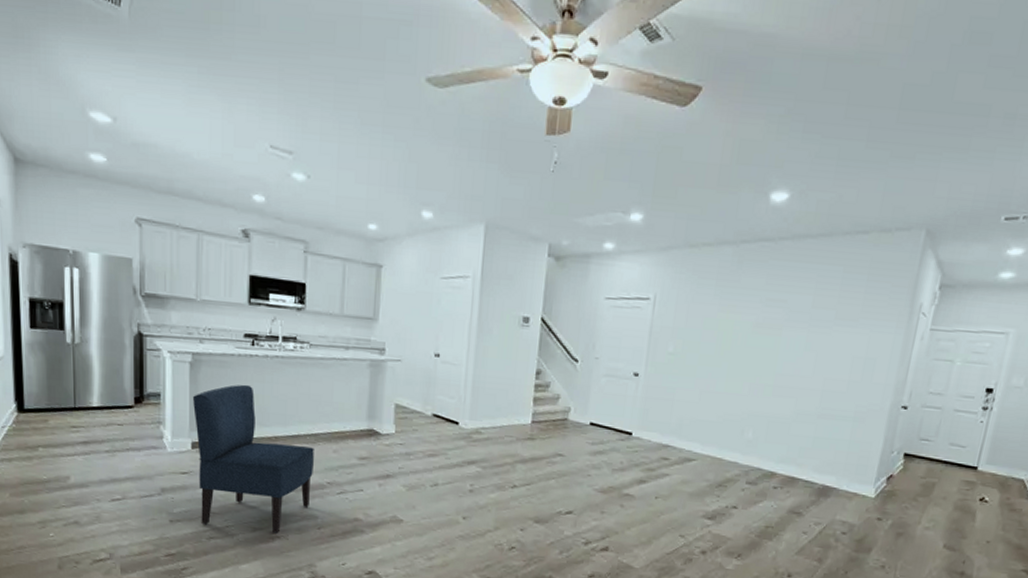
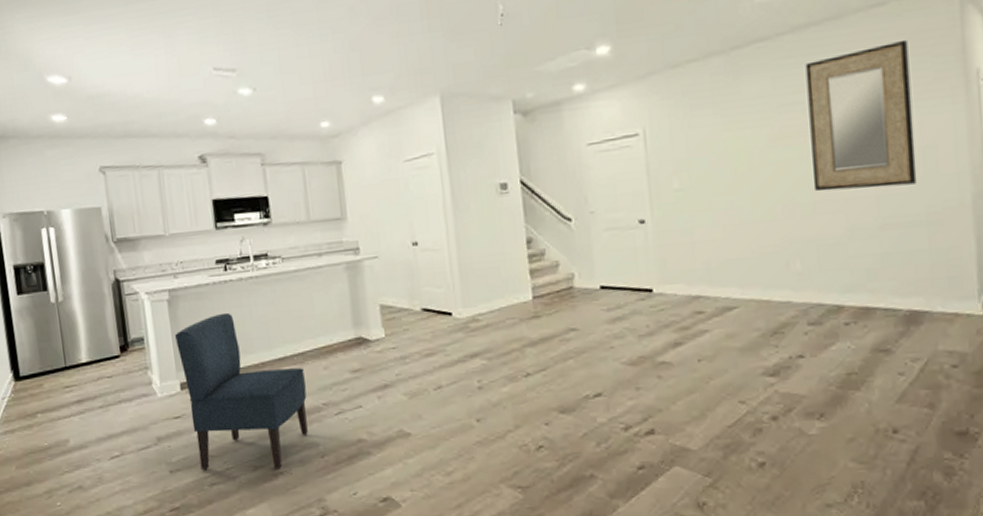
home mirror: none [777,266,877,386] -> present [805,39,918,192]

